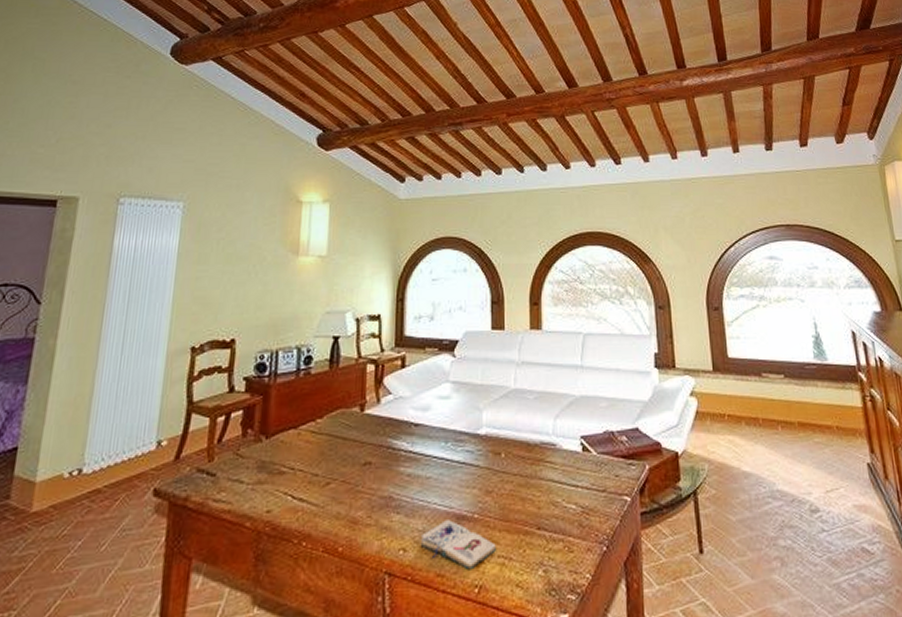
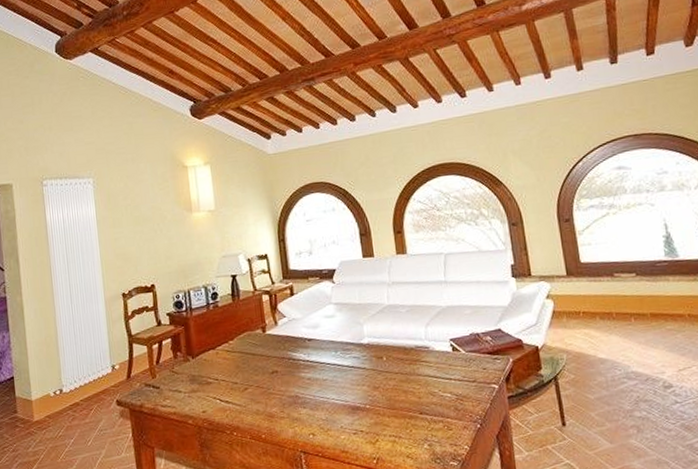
paperback book: present [420,520,496,569] -> none [325,410,387,446]

